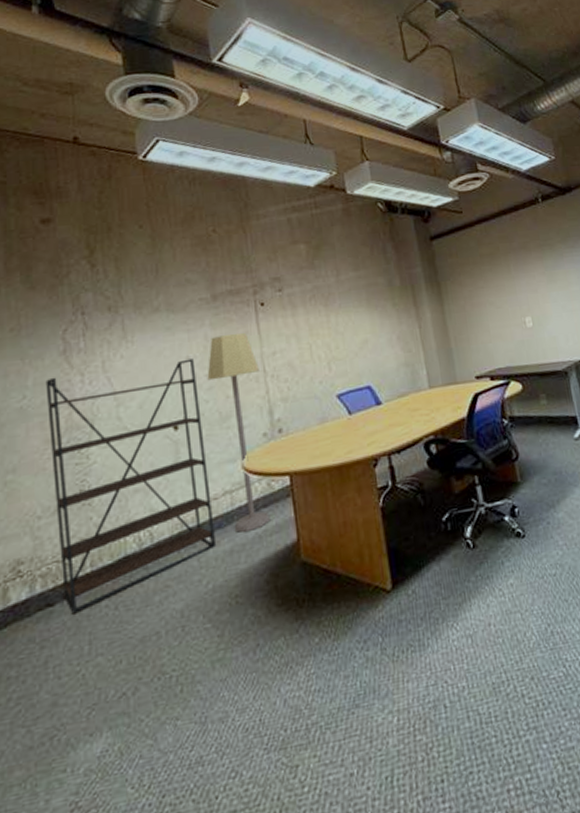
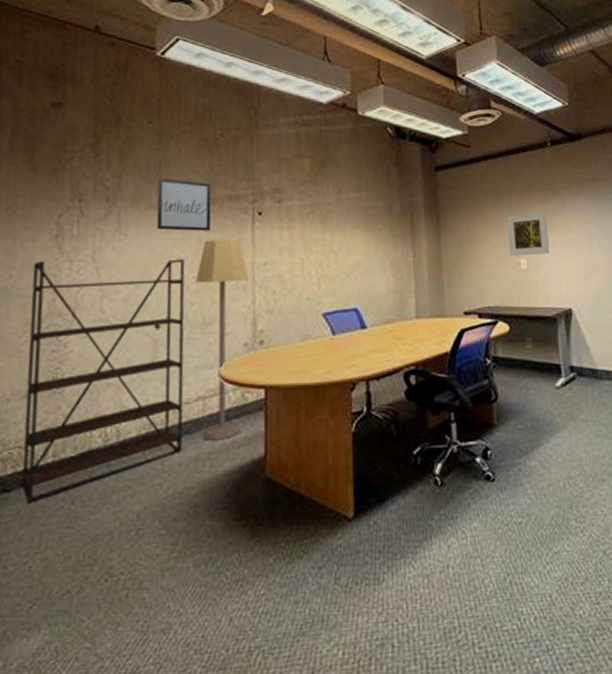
wall art: none [157,280,215,333] -> present [156,177,212,231]
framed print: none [507,267,554,316] -> present [507,211,550,256]

